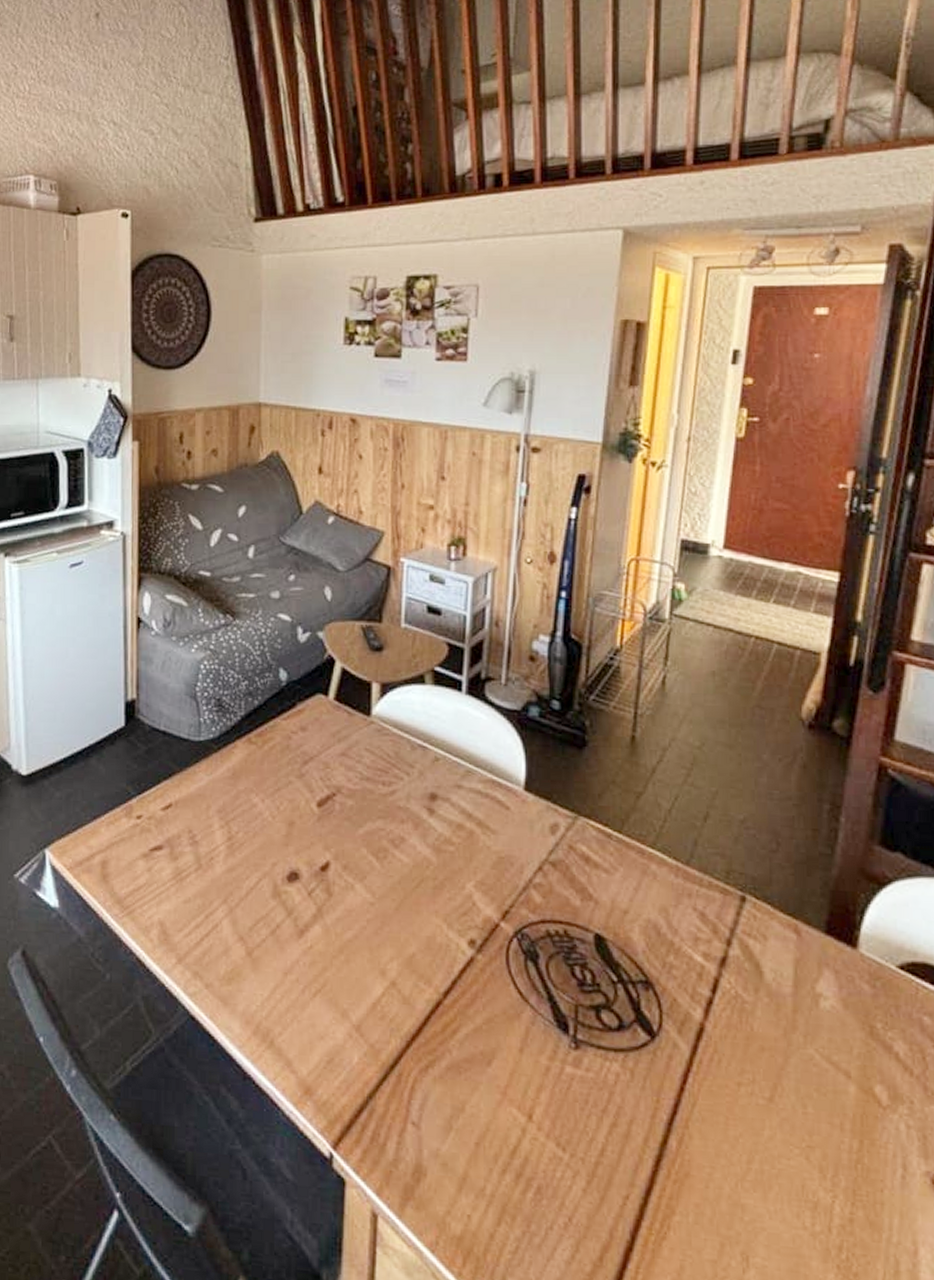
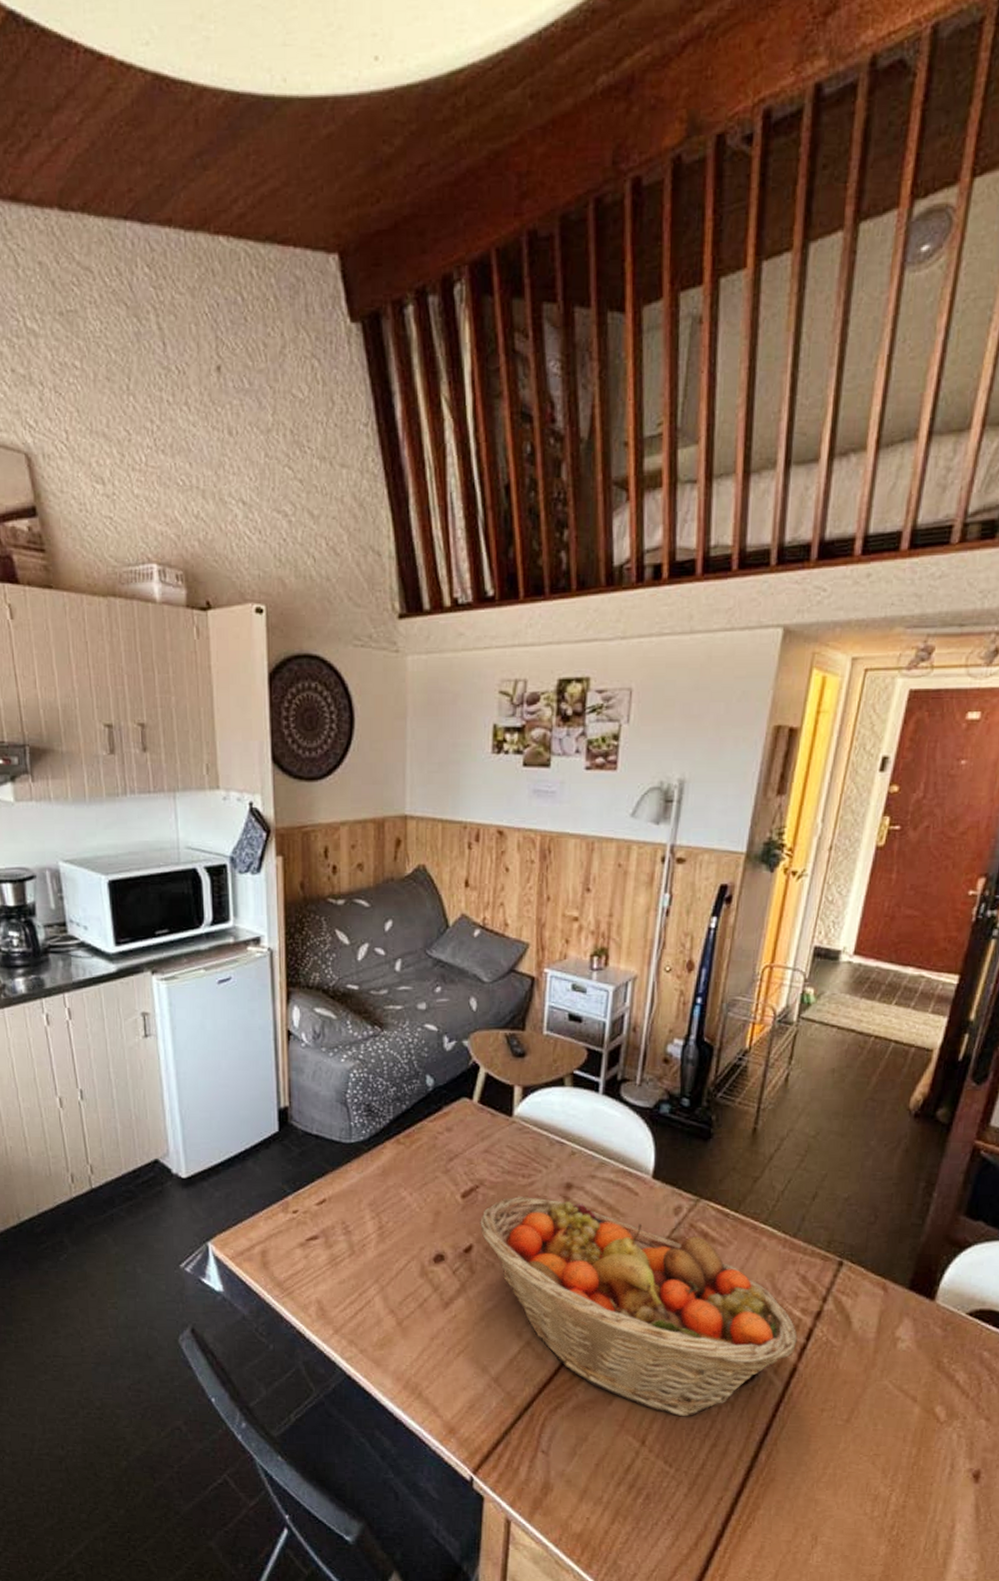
fruit basket: none [337,807,702,1086] -> present [480,1196,798,1417]

